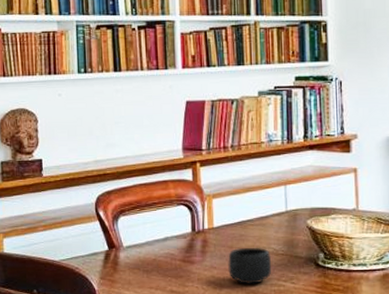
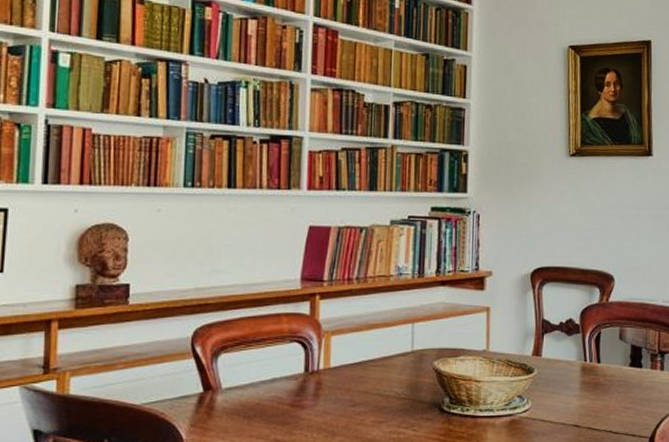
mug: present [228,247,272,284] -> none [343,390,393,432]

